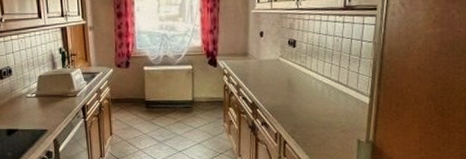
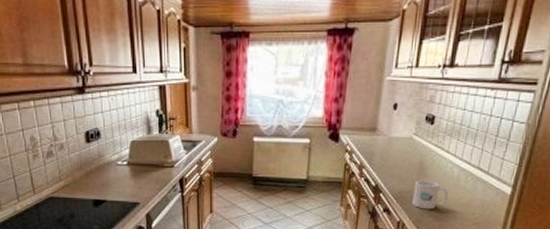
mug: none [285,95,315,121] -> present [412,180,448,210]

